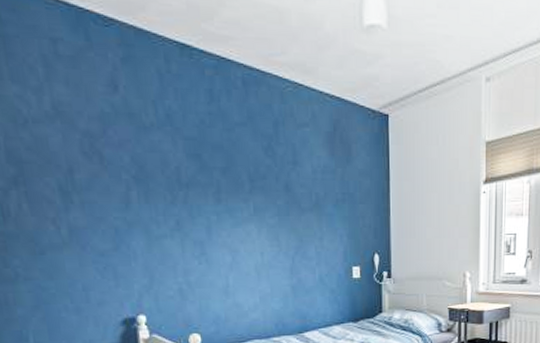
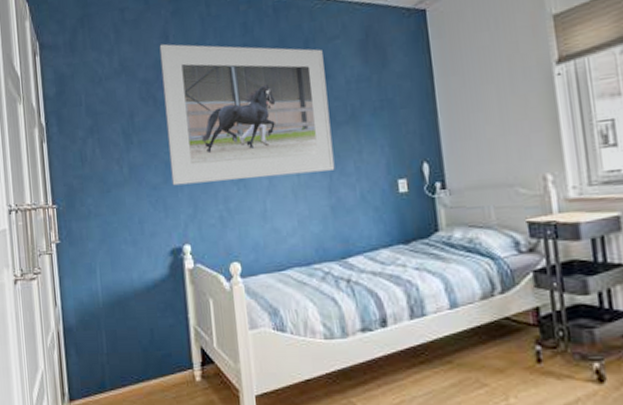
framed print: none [106,93,298,254] -> present [159,43,335,186]

